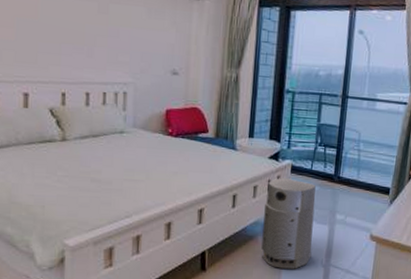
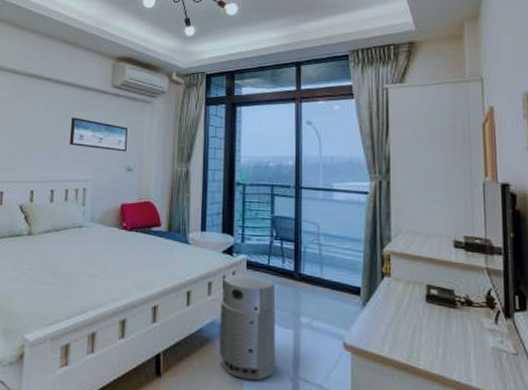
wall art: none [106,11,173,54] -> present [70,117,128,152]

